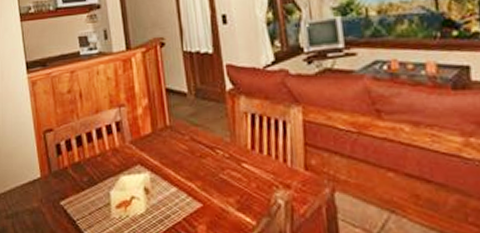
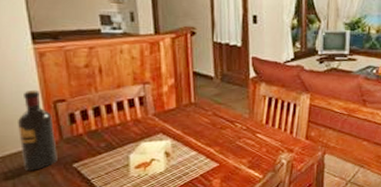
wine bottle: none [16,120,47,208] -> present [18,89,57,170]

